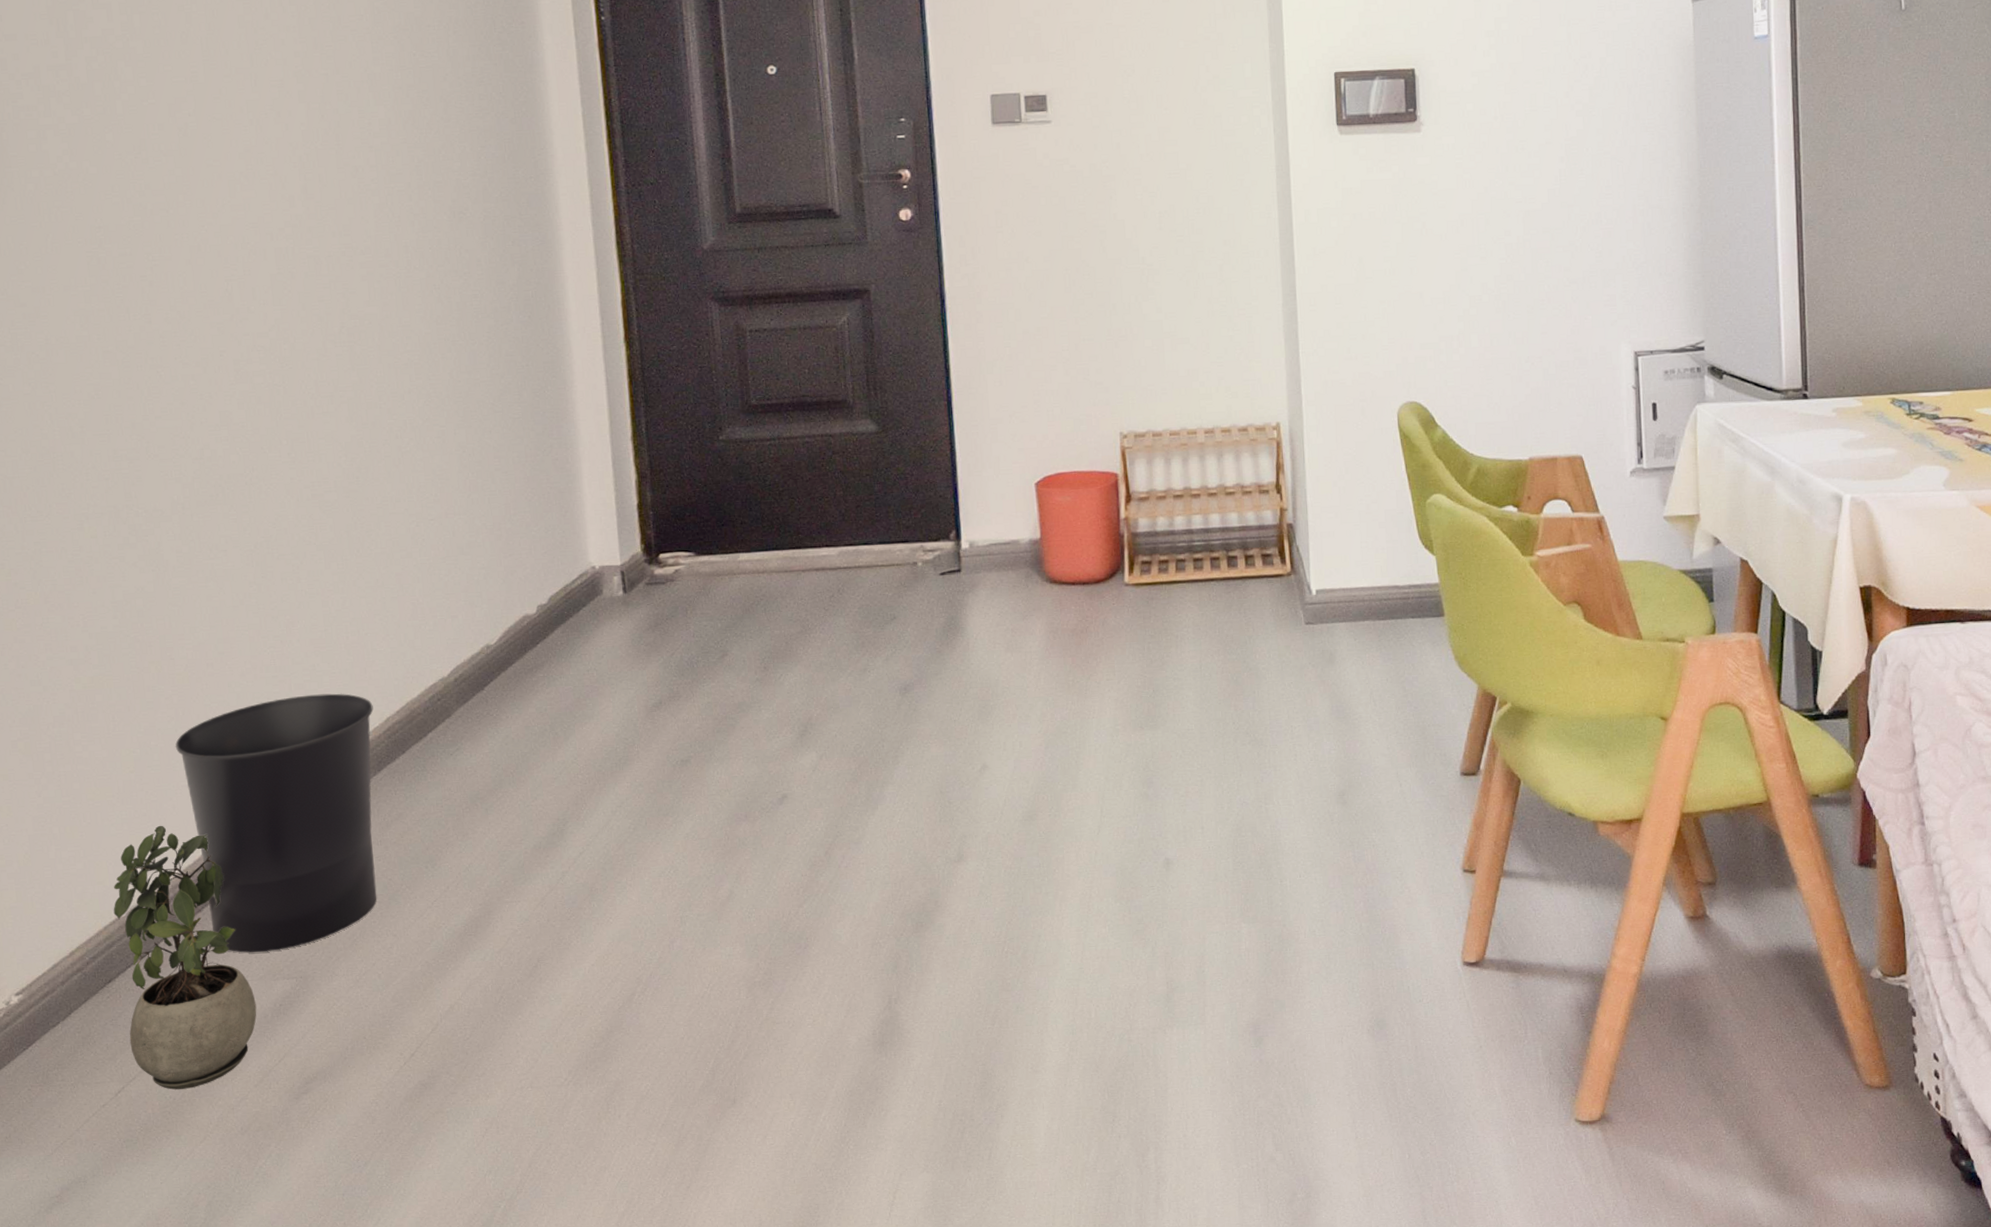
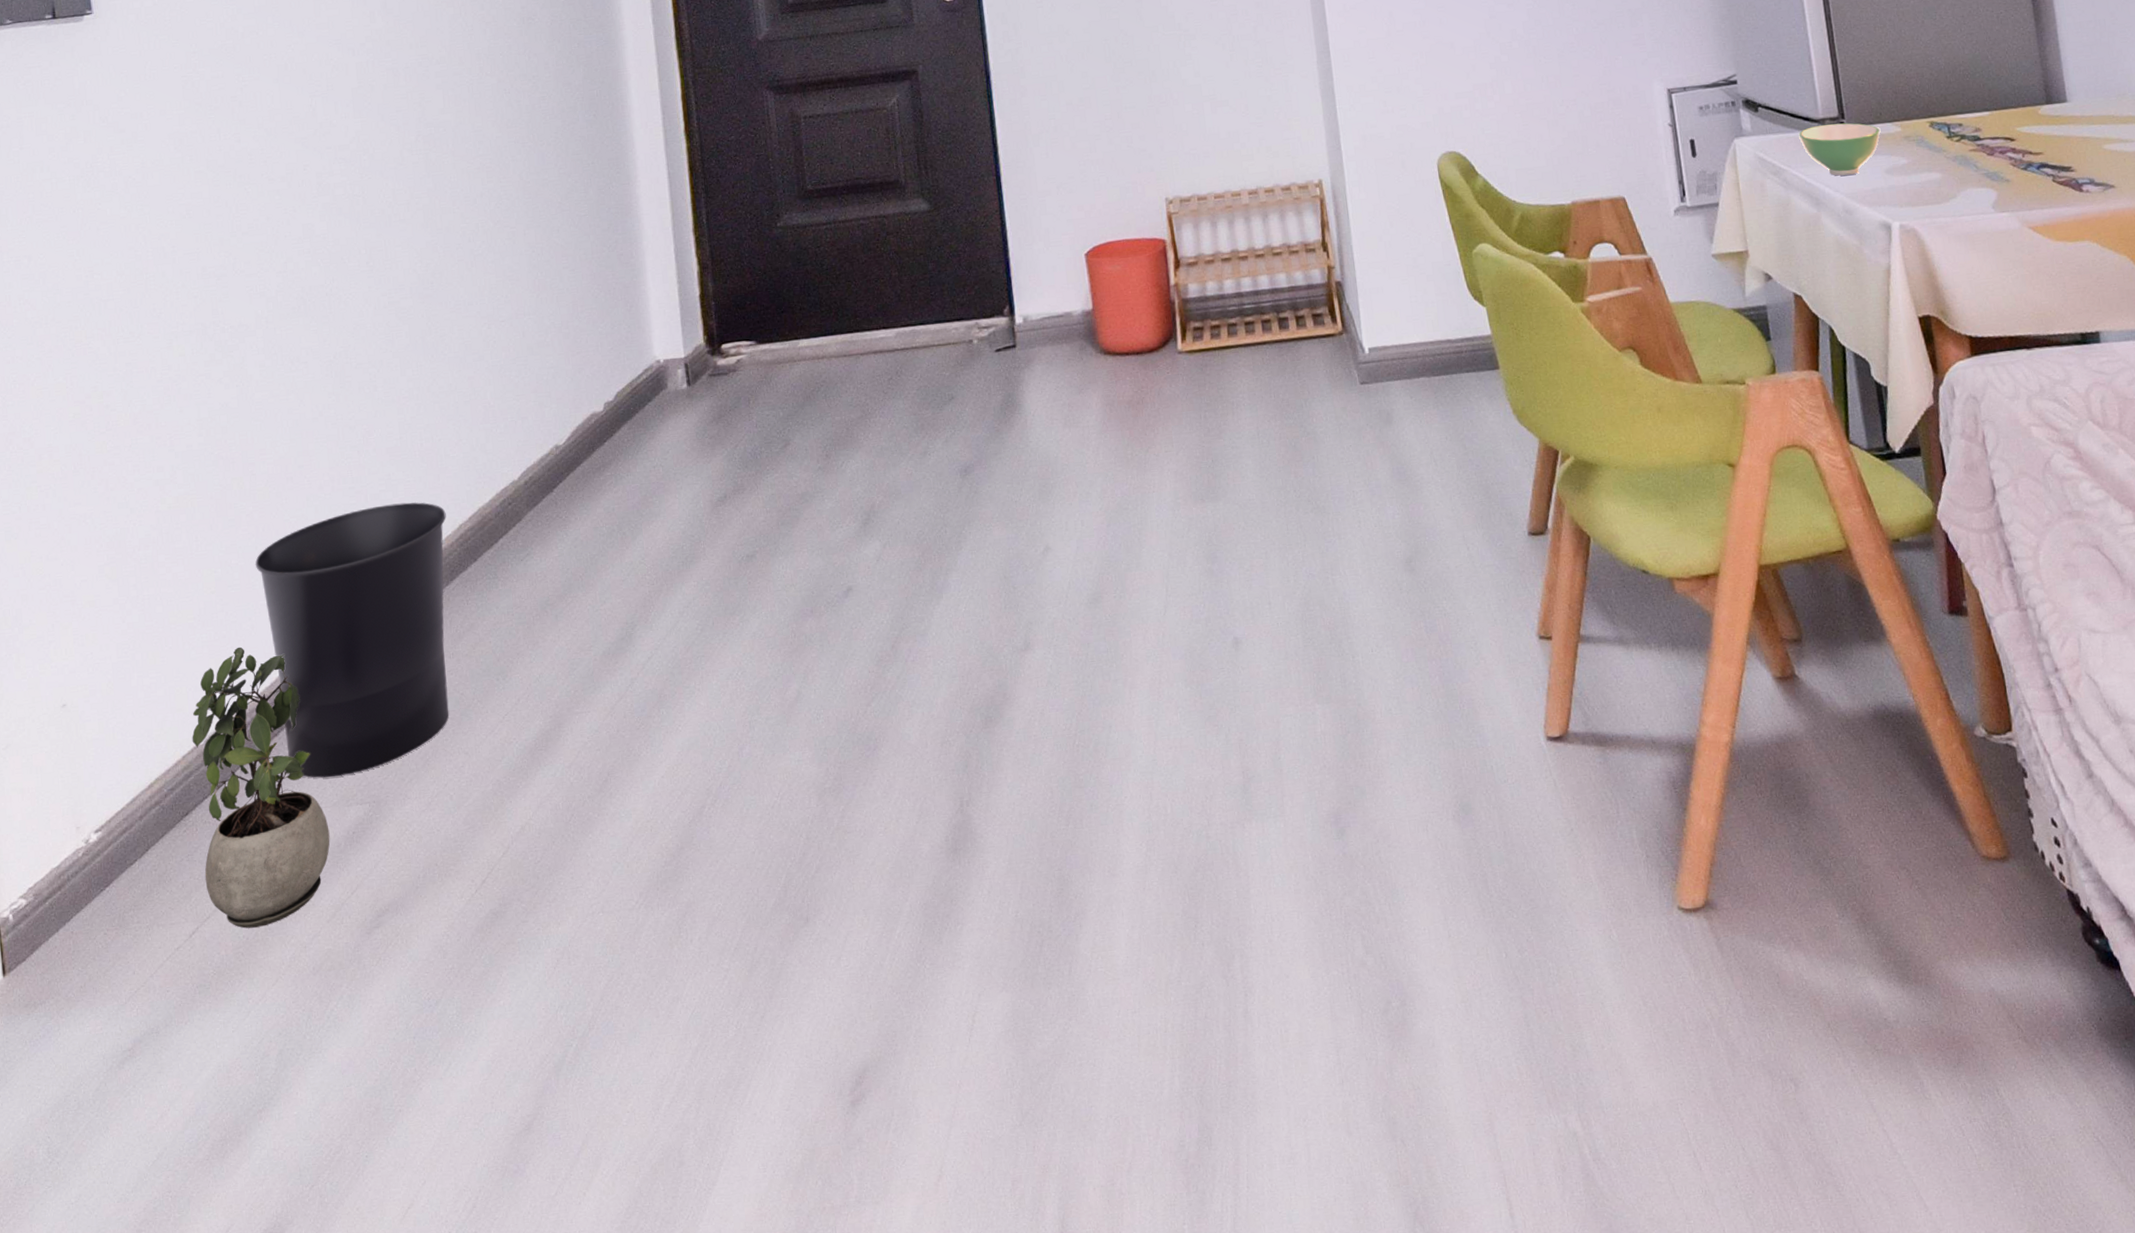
bowl: none [1760,394,1841,446] -> present [1798,122,1880,176]

